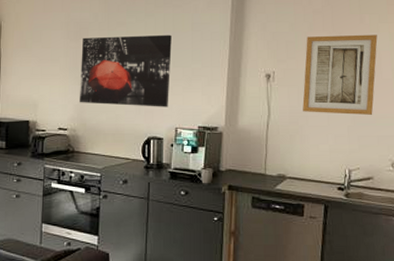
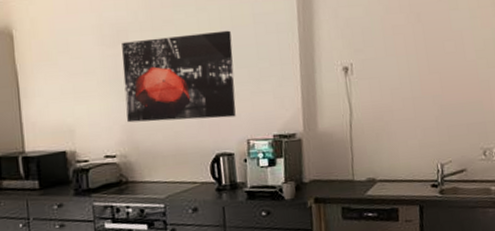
wall art: present [302,34,378,115] -> none [383,13,460,106]

